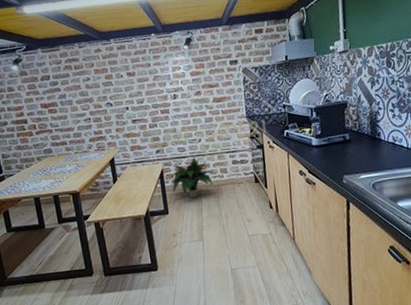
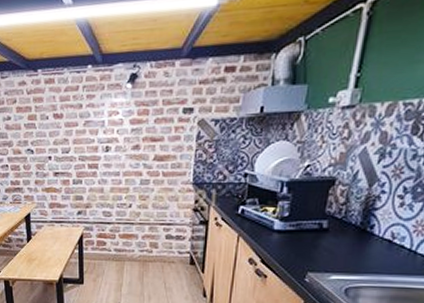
potted plant: present [169,156,216,198] -> none [89,224,144,271]

